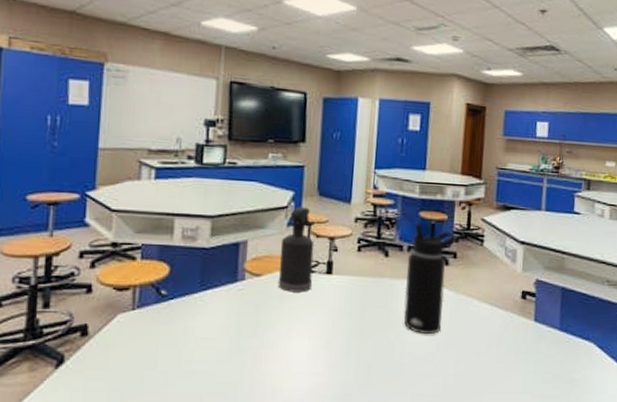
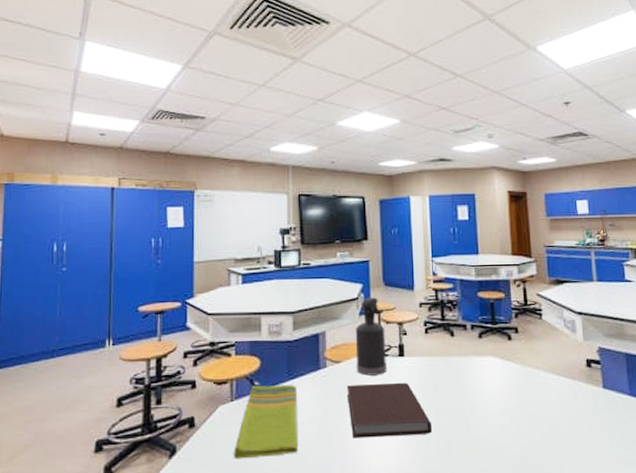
dish towel: none [130,294,209,373] -> present [233,385,298,459]
notebook: none [265,301,354,358] -> present [346,382,433,439]
water bottle: present [403,223,458,334] -> none [472,303,517,407]

